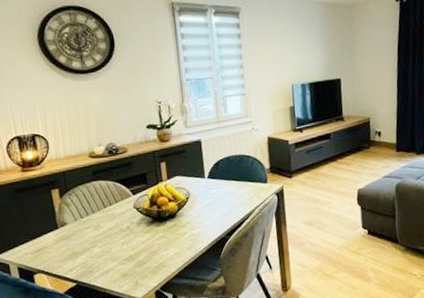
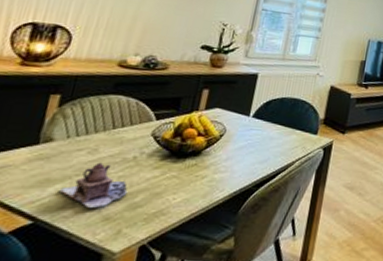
teapot: none [85,235,133,269] -> present [60,162,128,208]

